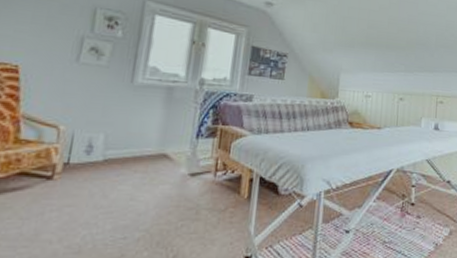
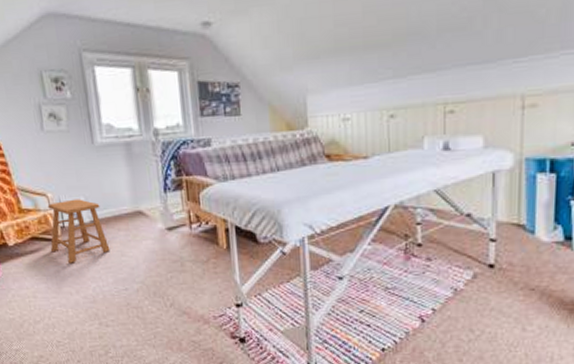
stool: none [41,134,121,206] -> present [47,199,110,263]

